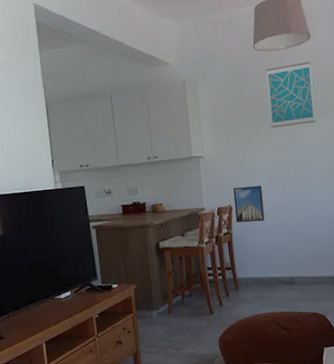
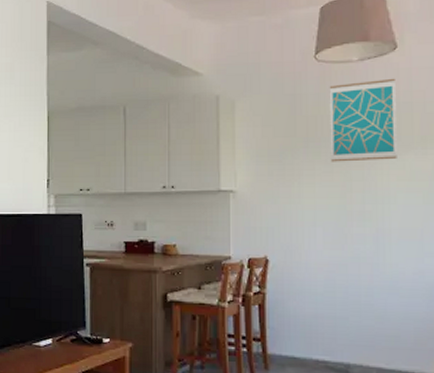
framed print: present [233,186,265,223] -> none [271,235,313,283]

